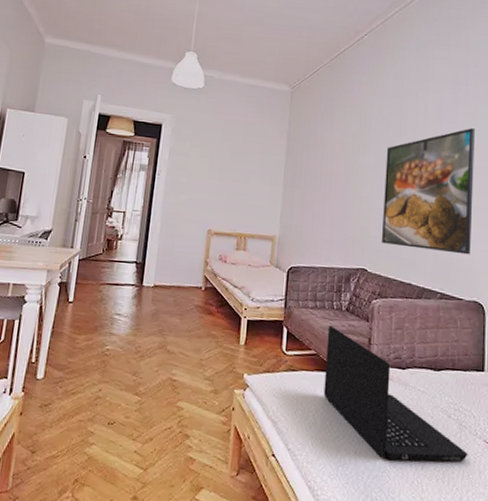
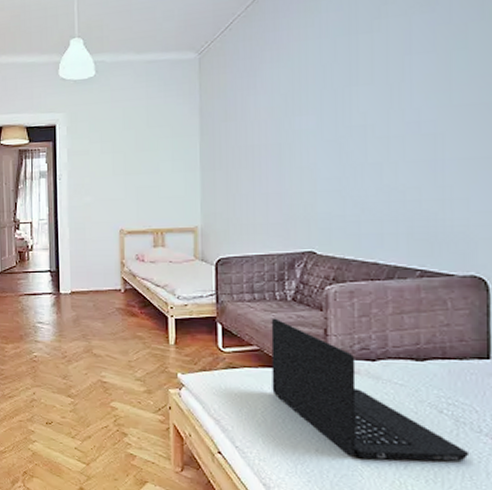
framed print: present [382,128,475,255] -> none [332,53,465,220]

